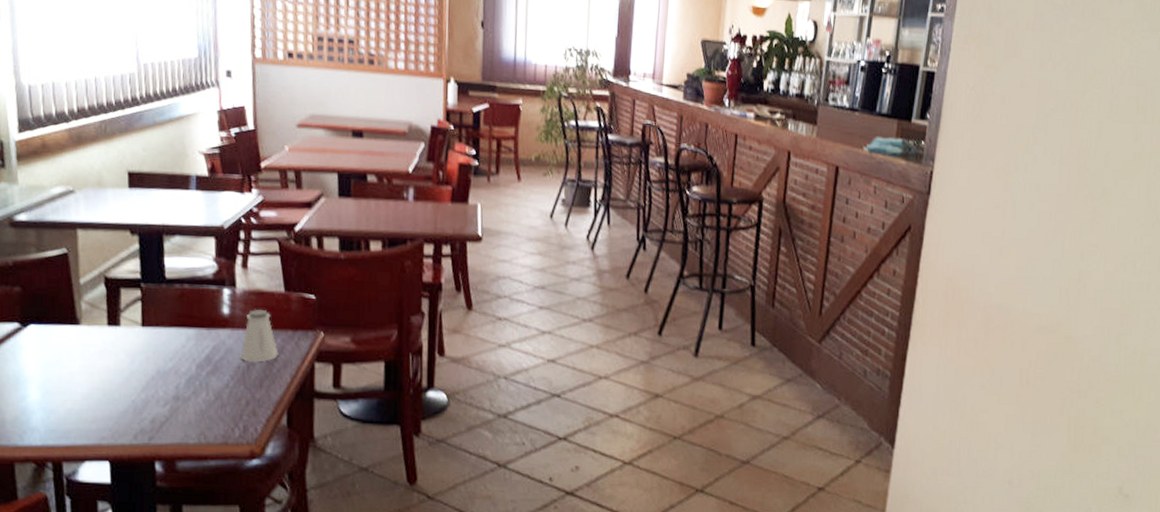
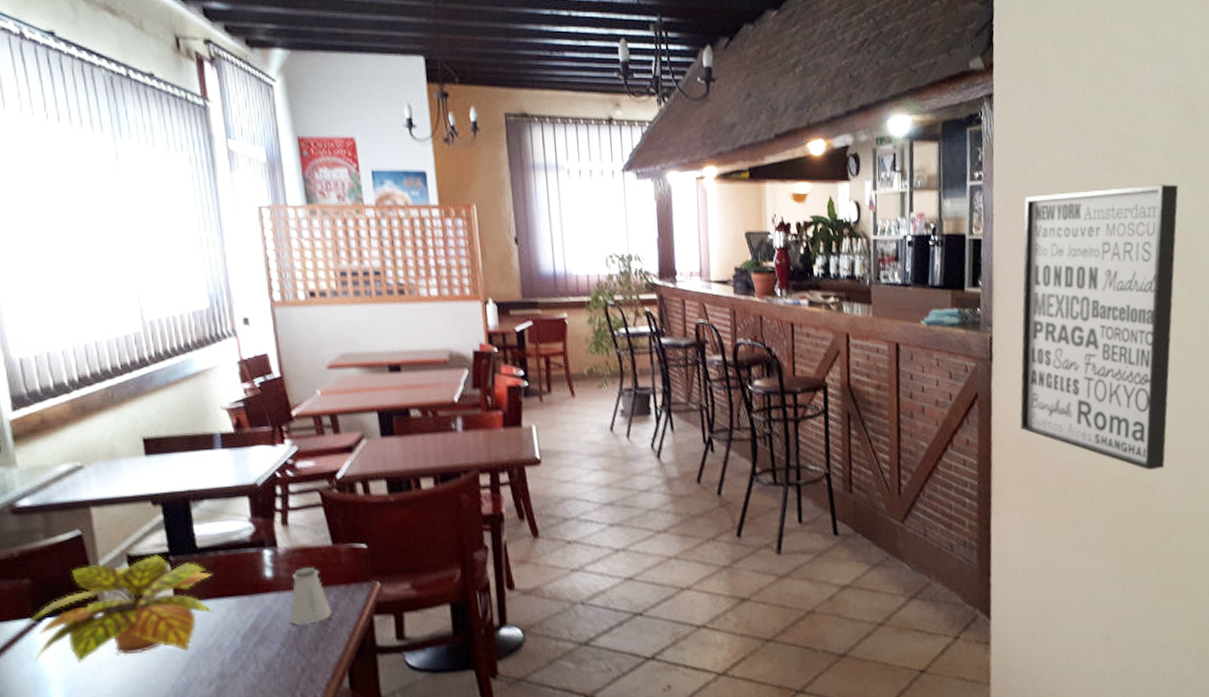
plant: none [12,280,177,371] -> present [25,554,215,663]
wall art: none [949,33,1146,325] -> present [1020,184,1178,471]

